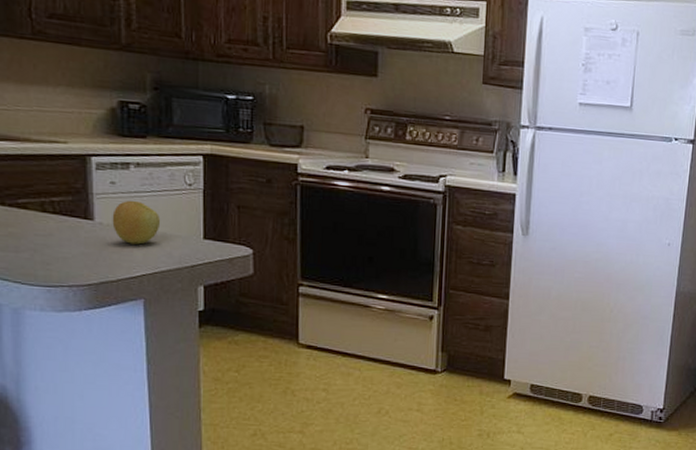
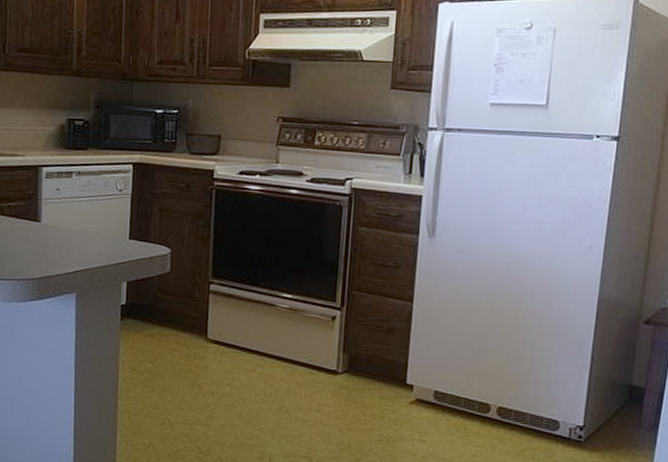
apple: present [112,200,161,245] -> none [55,204,95,244]

